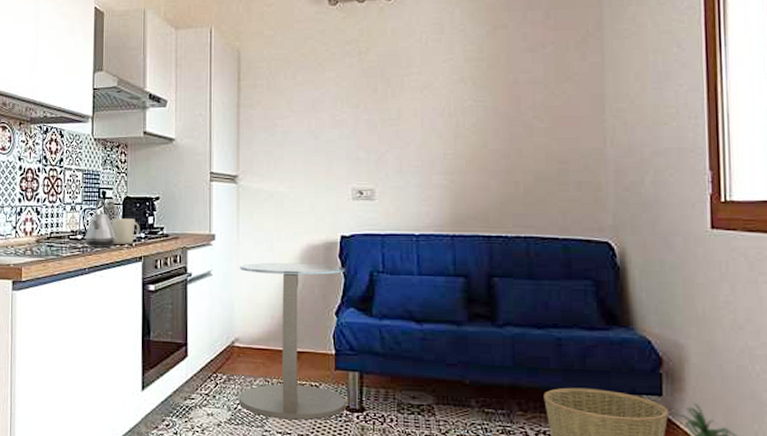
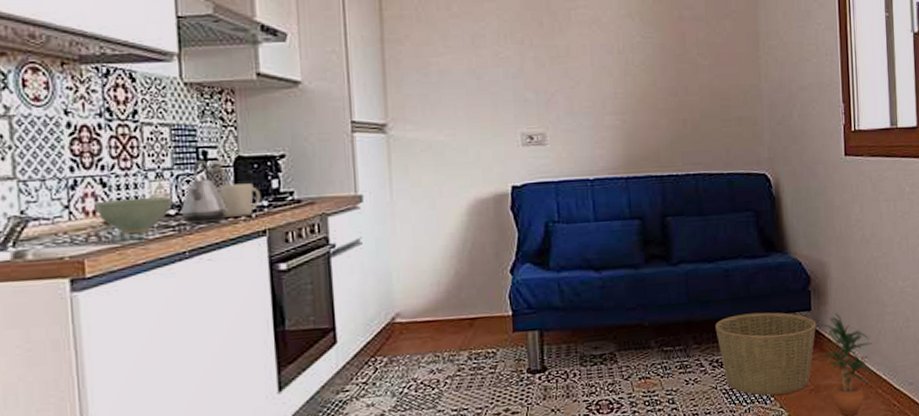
bowl: none [31,225,80,252] -> present [94,197,173,235]
side table: present [238,262,346,420] -> none [395,218,527,396]

